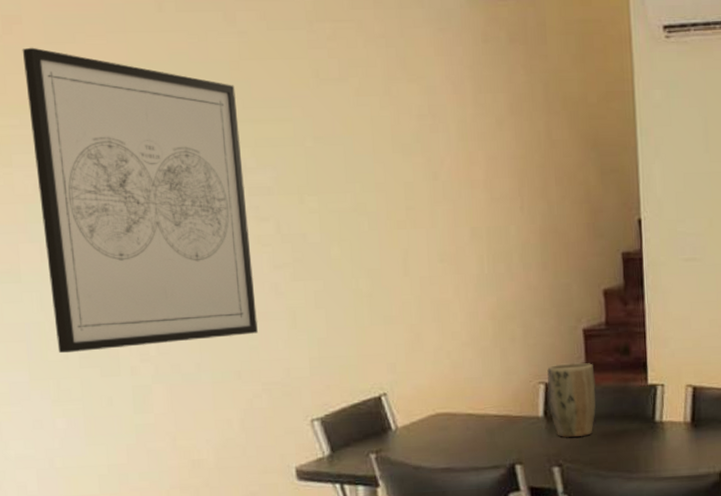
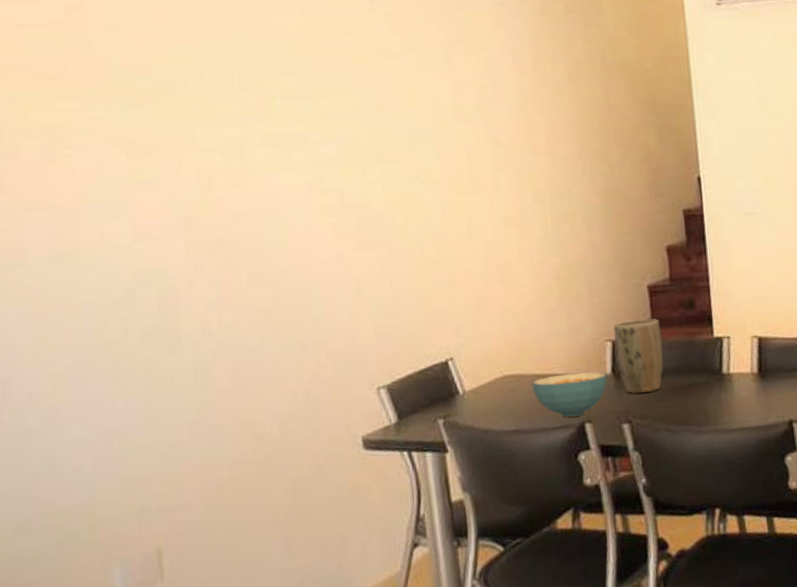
wall art: present [22,47,258,353] -> none [84,32,322,332]
cereal bowl: none [464,413,540,458] -> present [532,372,608,417]

